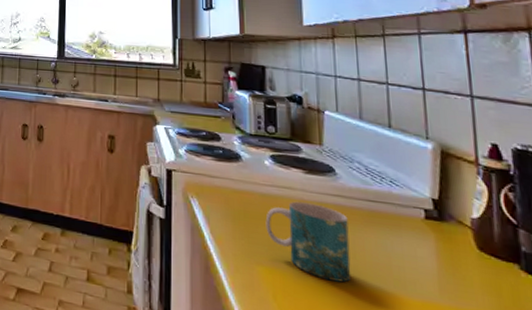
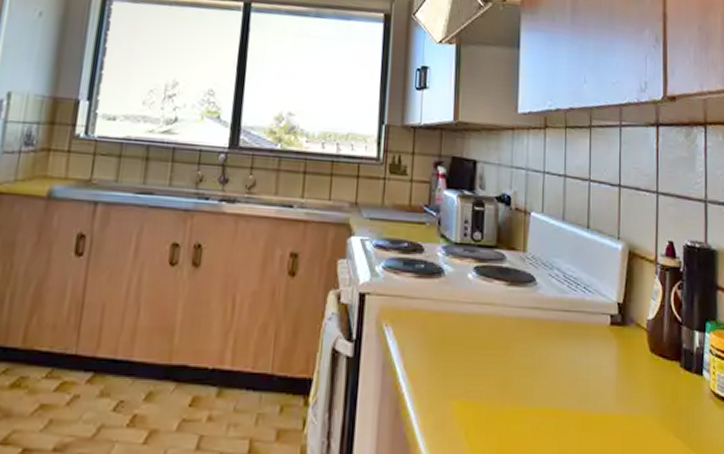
mug: present [265,201,351,283] -> none [463,319,543,406]

